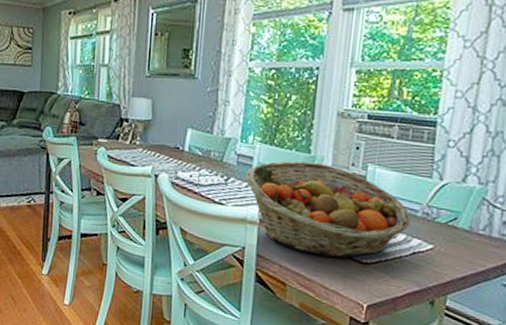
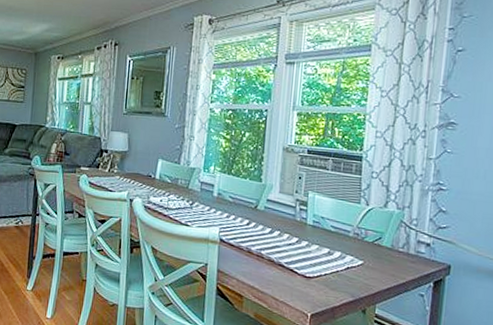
fruit basket: present [245,161,411,259] -> none [207,188,345,273]

